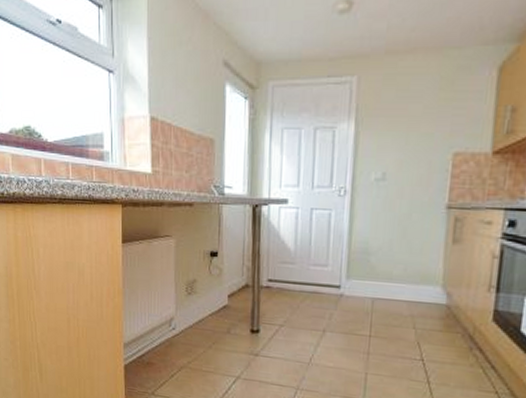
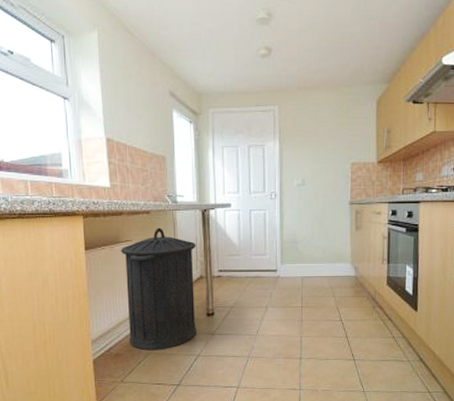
trash can: none [158,223,243,365] -> present [120,227,196,351]

